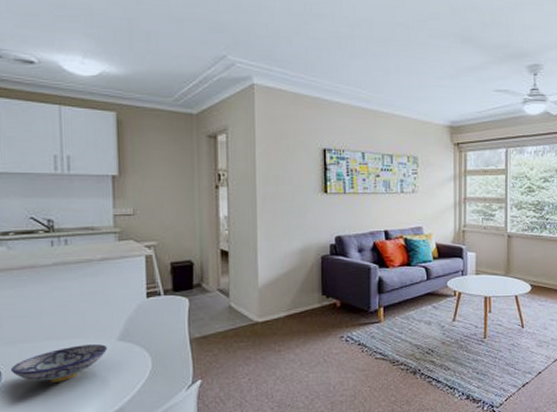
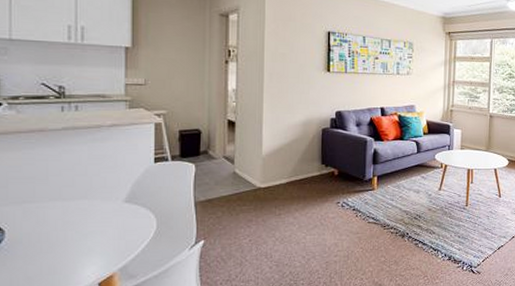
bowl: present [10,344,107,382] -> none [14,206,113,241]

